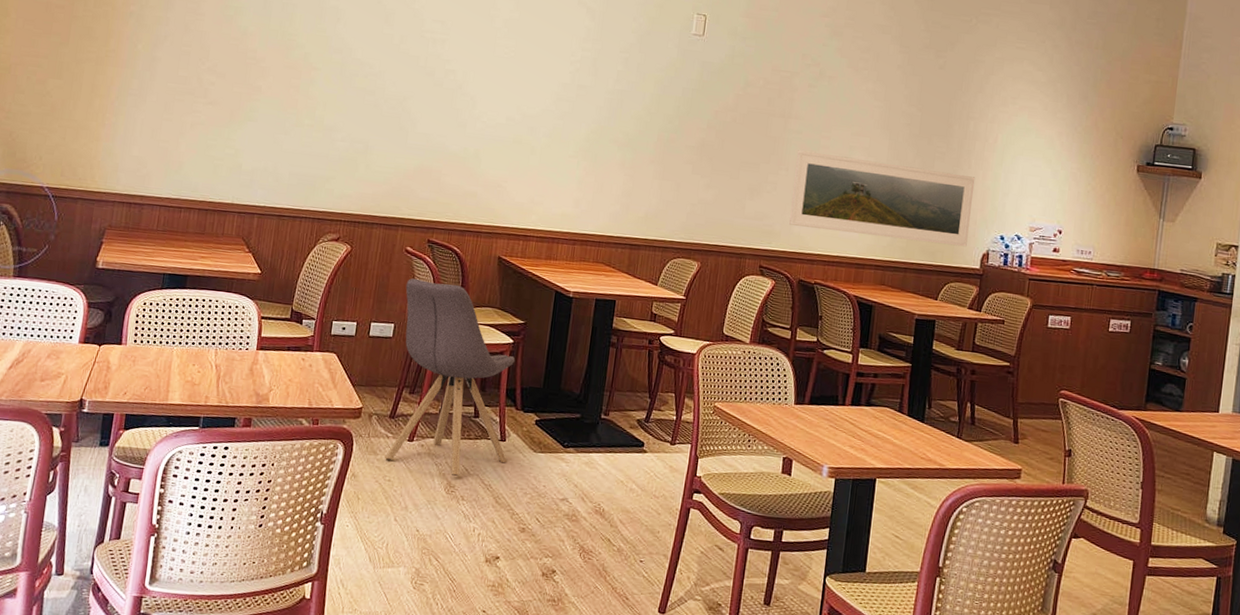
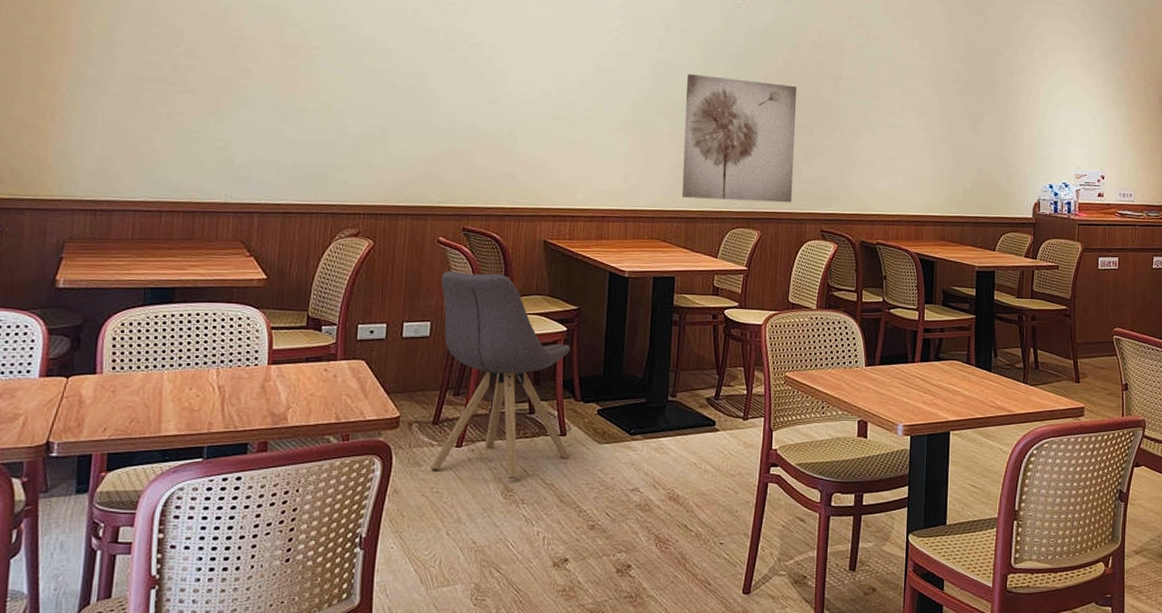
wall art: none [627,106,747,237] -> present [681,74,798,203]
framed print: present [789,150,976,247] -> none [846,111,1022,198]

